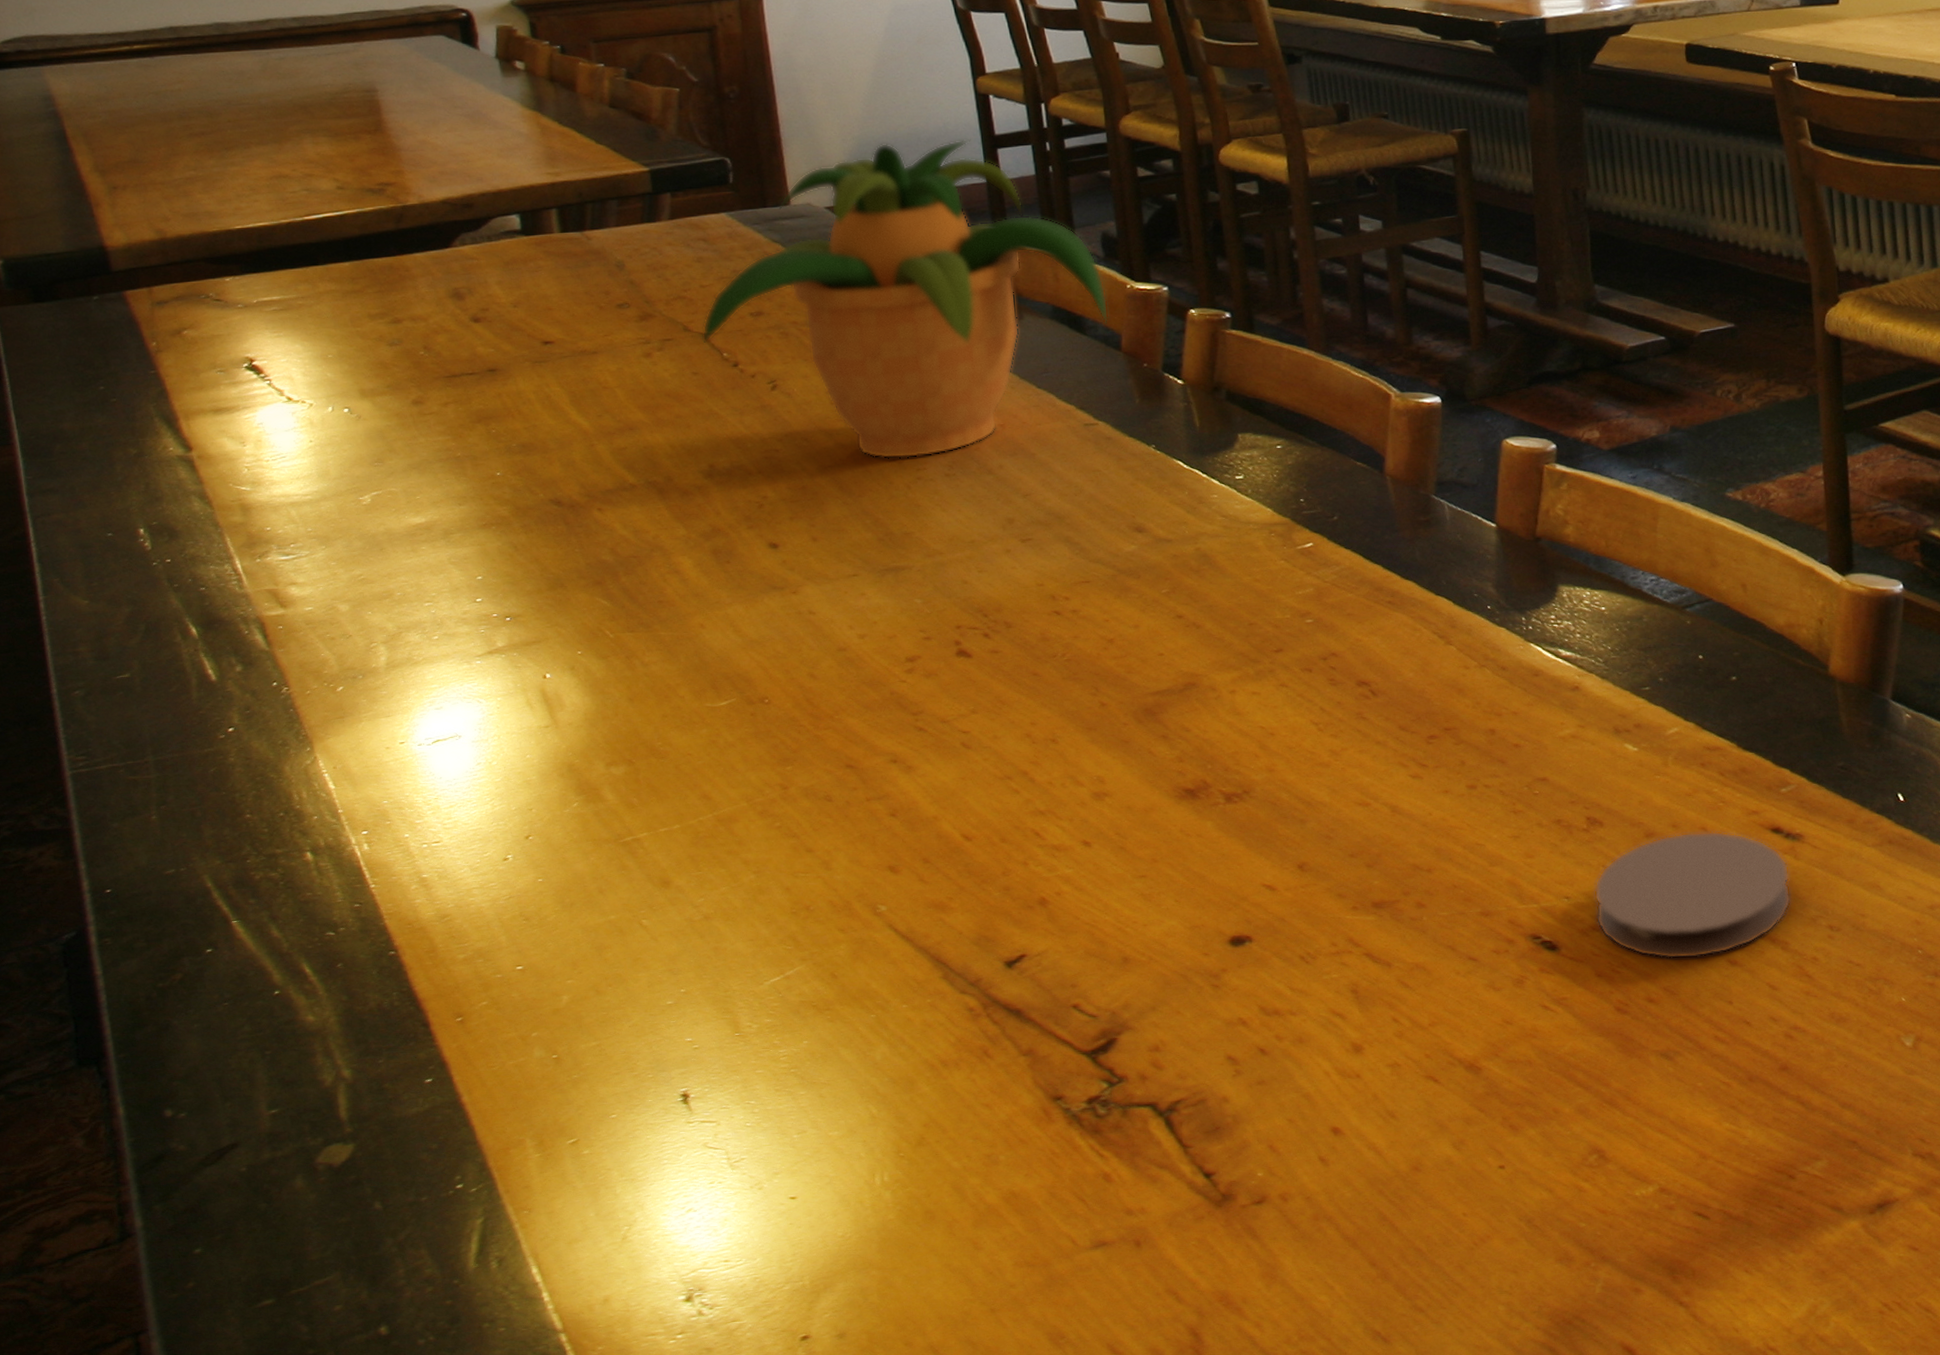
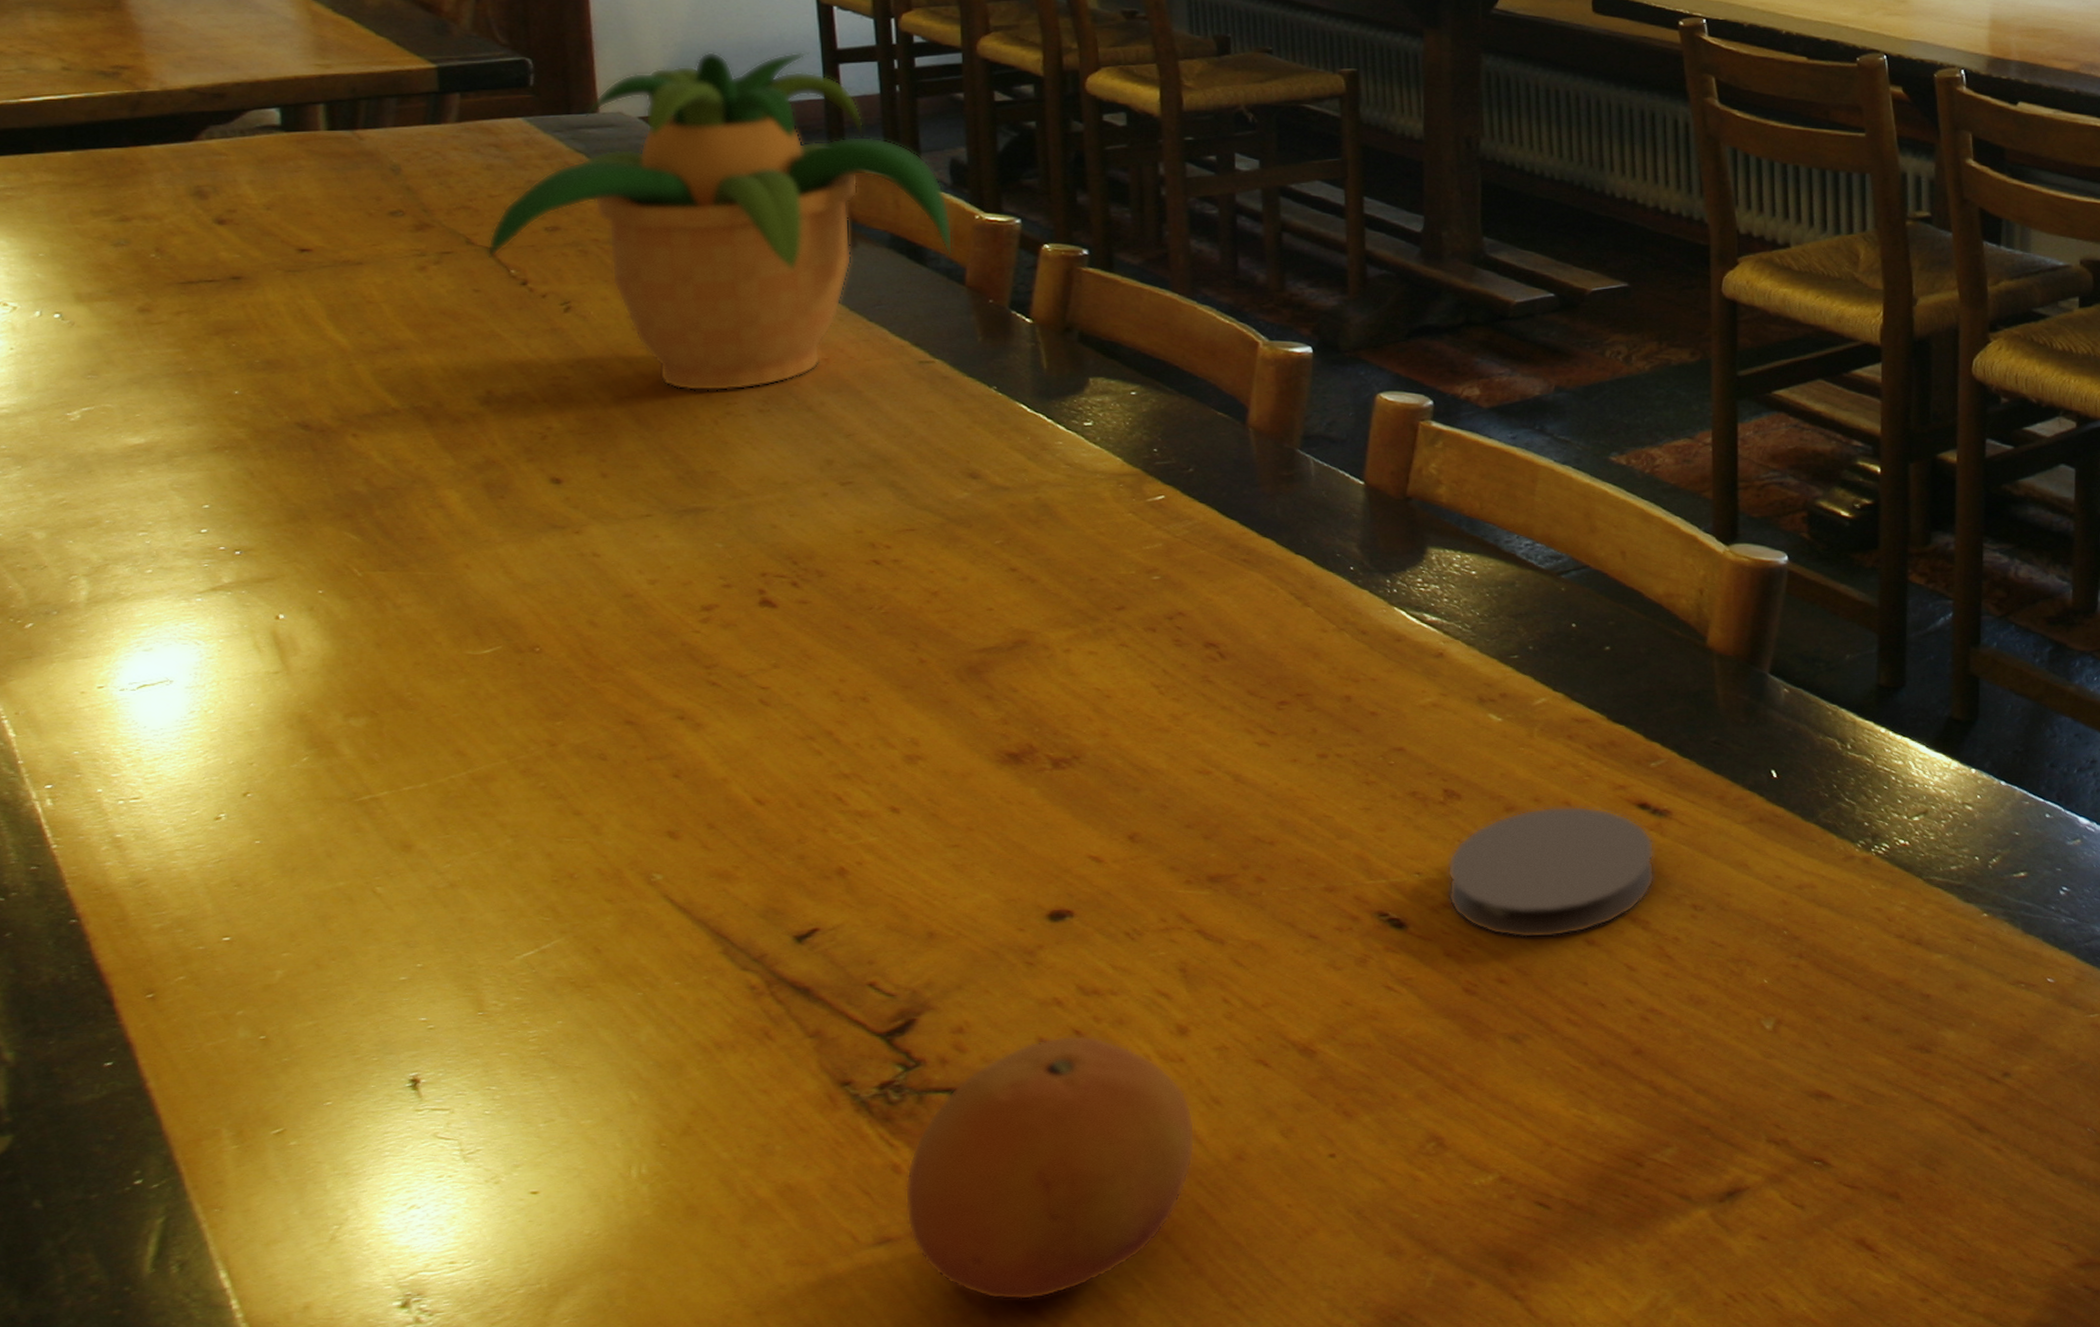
fruit: none [1115,1053,1375,1301] -> present [905,1035,1195,1301]

